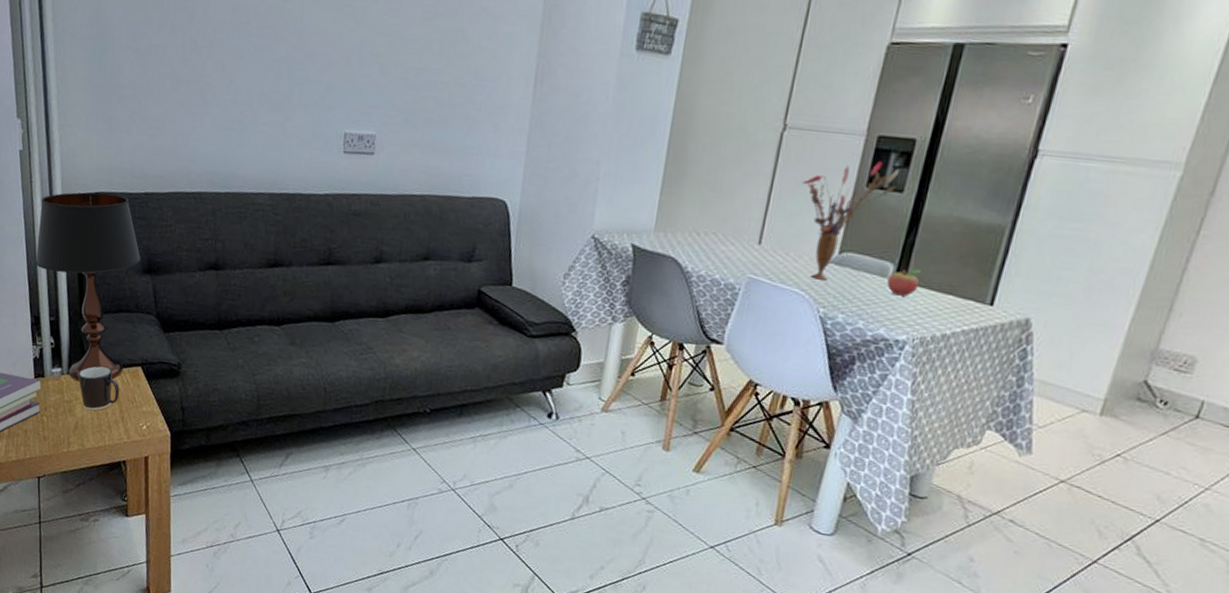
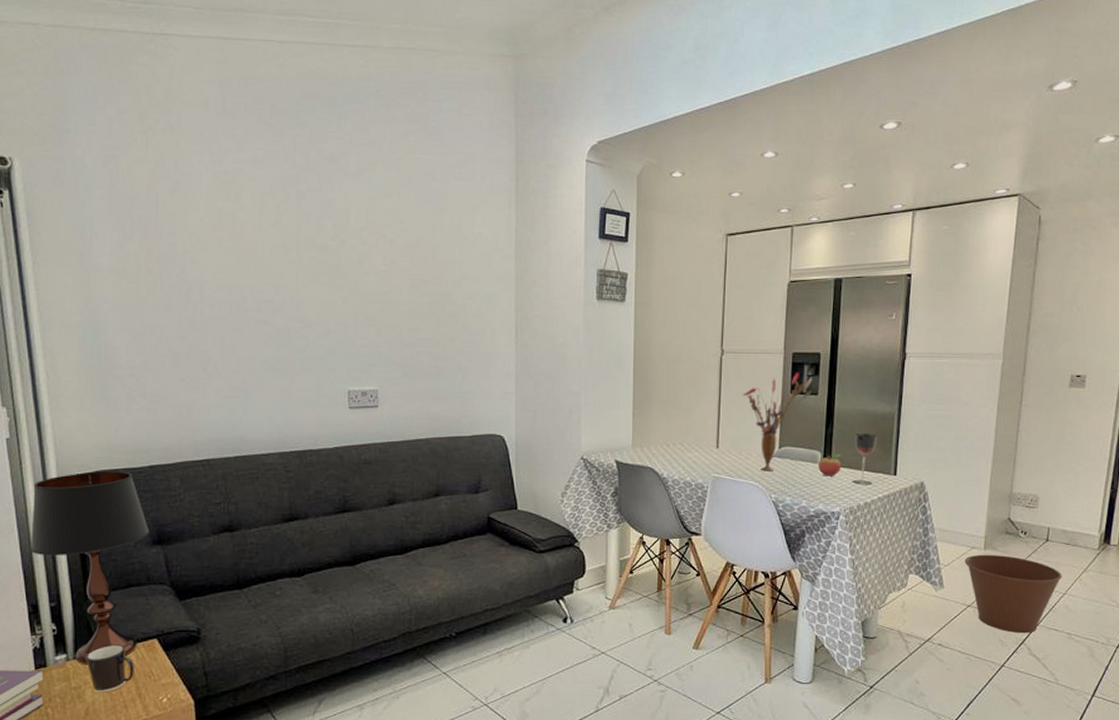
wineglass: none [931,247,976,312] -> present [853,434,878,484]
basket: none [1067,420,1209,529] -> present [964,554,1062,634]

